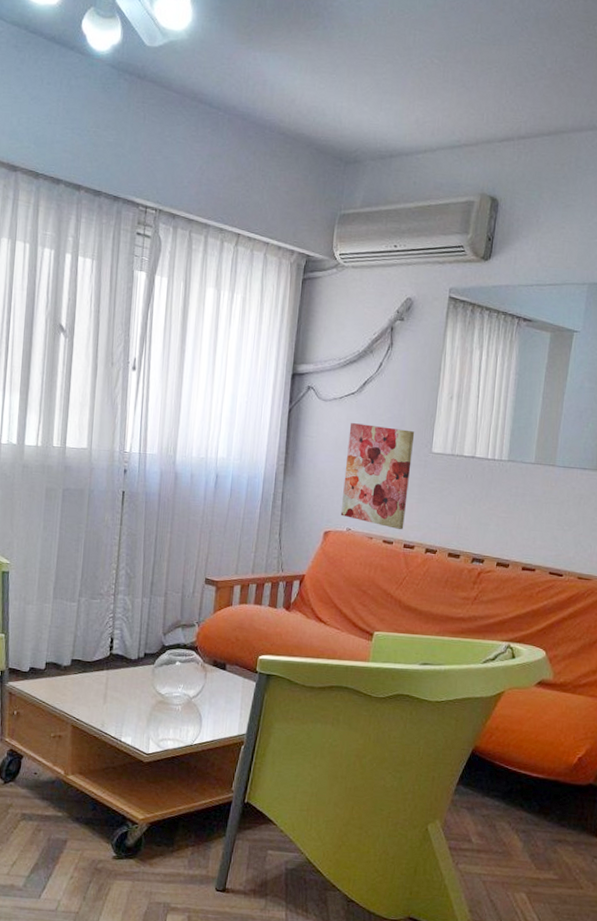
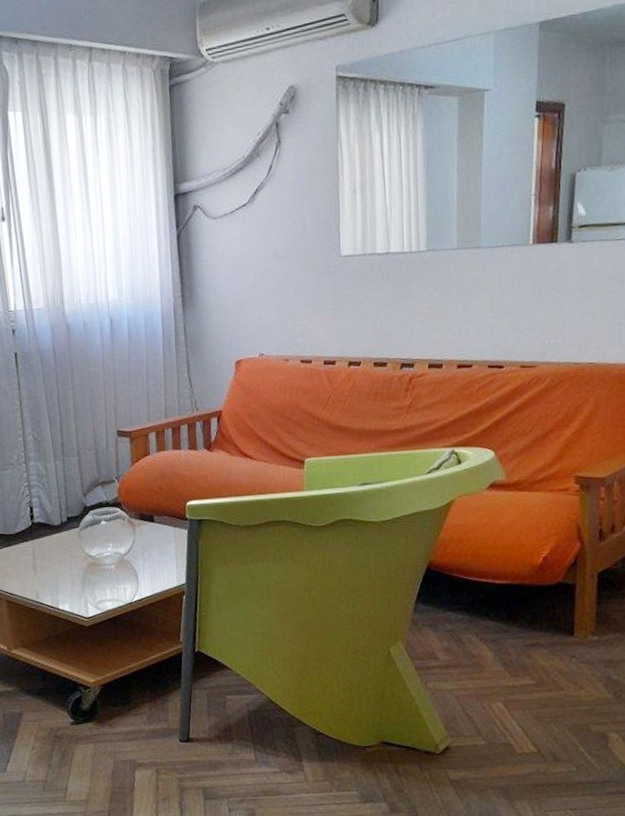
wall art: present [340,423,415,530] -> none [246,235,321,347]

